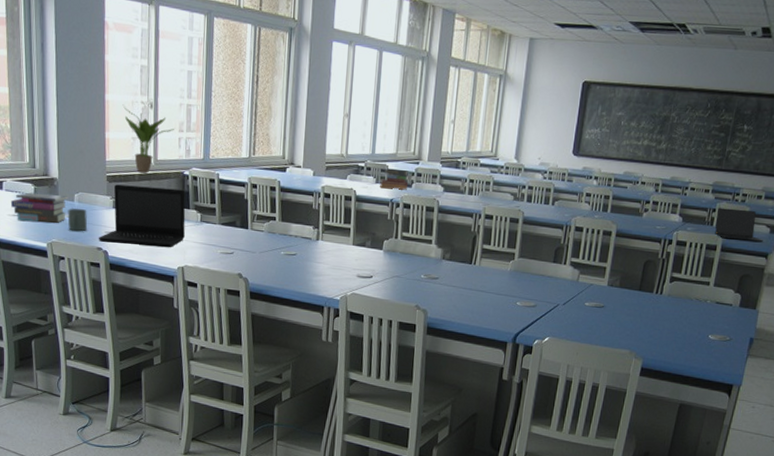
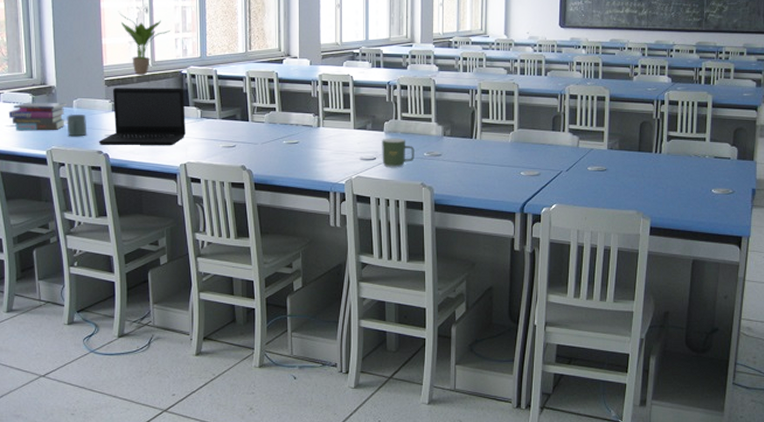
mug: none [378,256,412,287] -> present [382,138,415,167]
books: present [380,168,409,190] -> none [376,52,404,72]
laptop: present [715,207,764,243] -> none [703,66,752,97]

